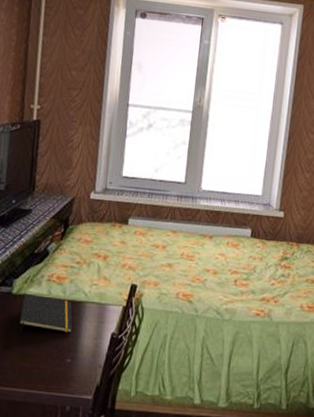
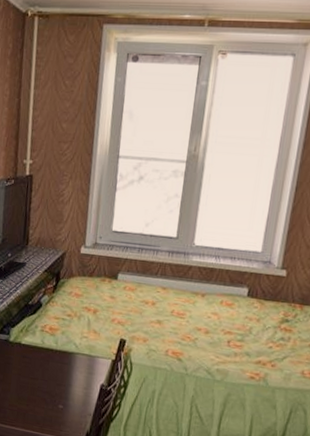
notepad: present [19,293,73,335] -> none [16,341,65,382]

